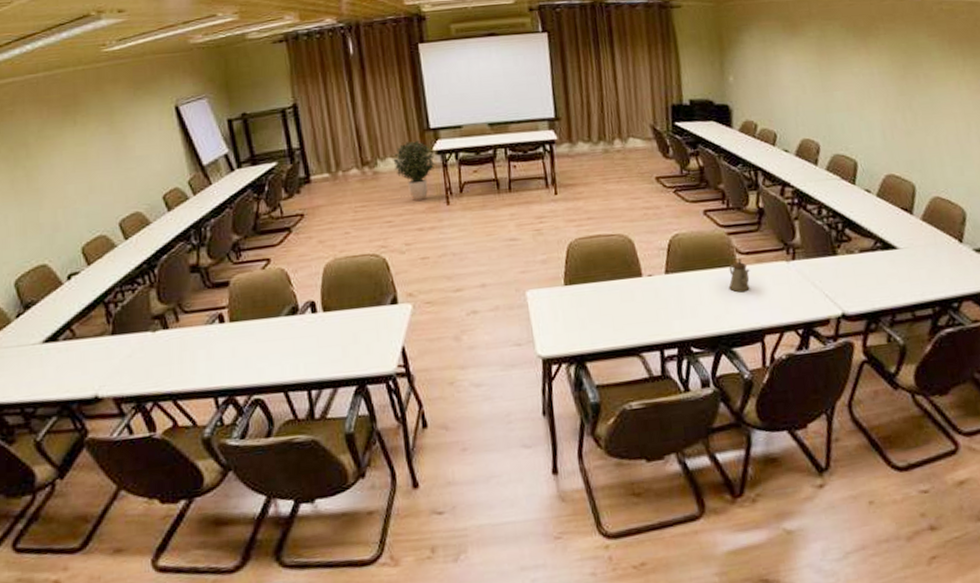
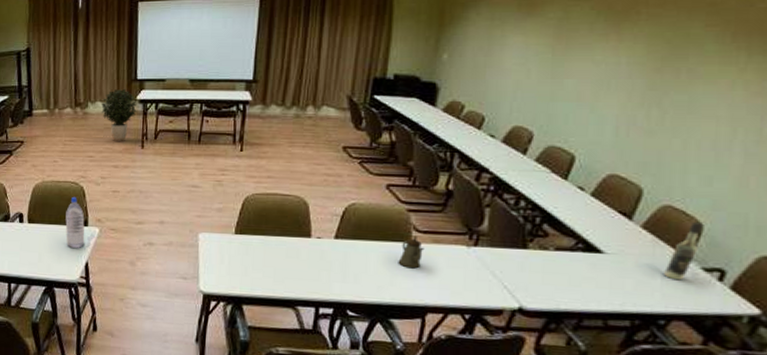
water bottle: none [368,271,397,333] -> present [65,196,85,248]
bottle: none [947,208,967,264] -> present [664,221,704,281]

